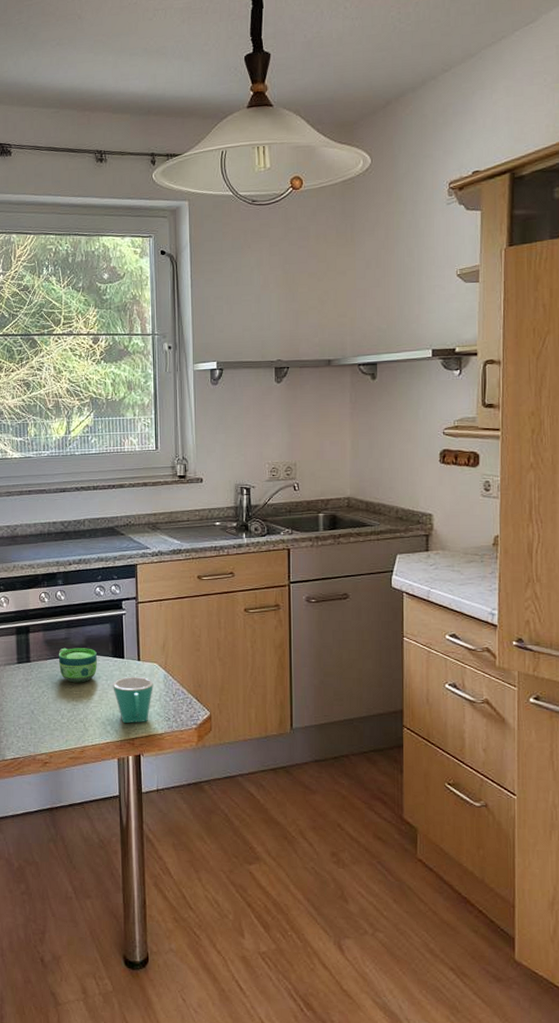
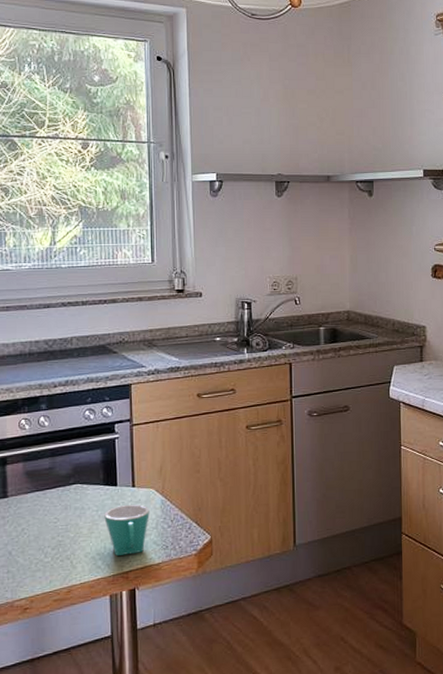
cup: present [58,648,97,683] -> none [41,477,86,517]

